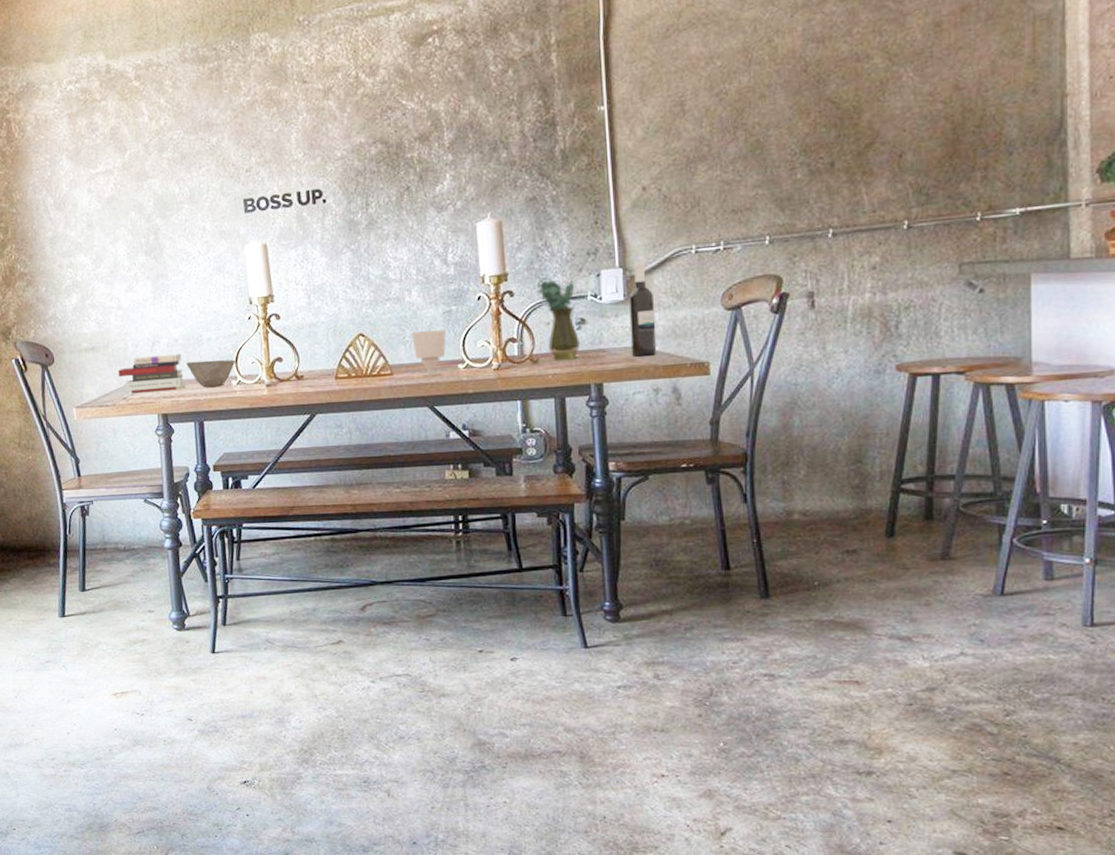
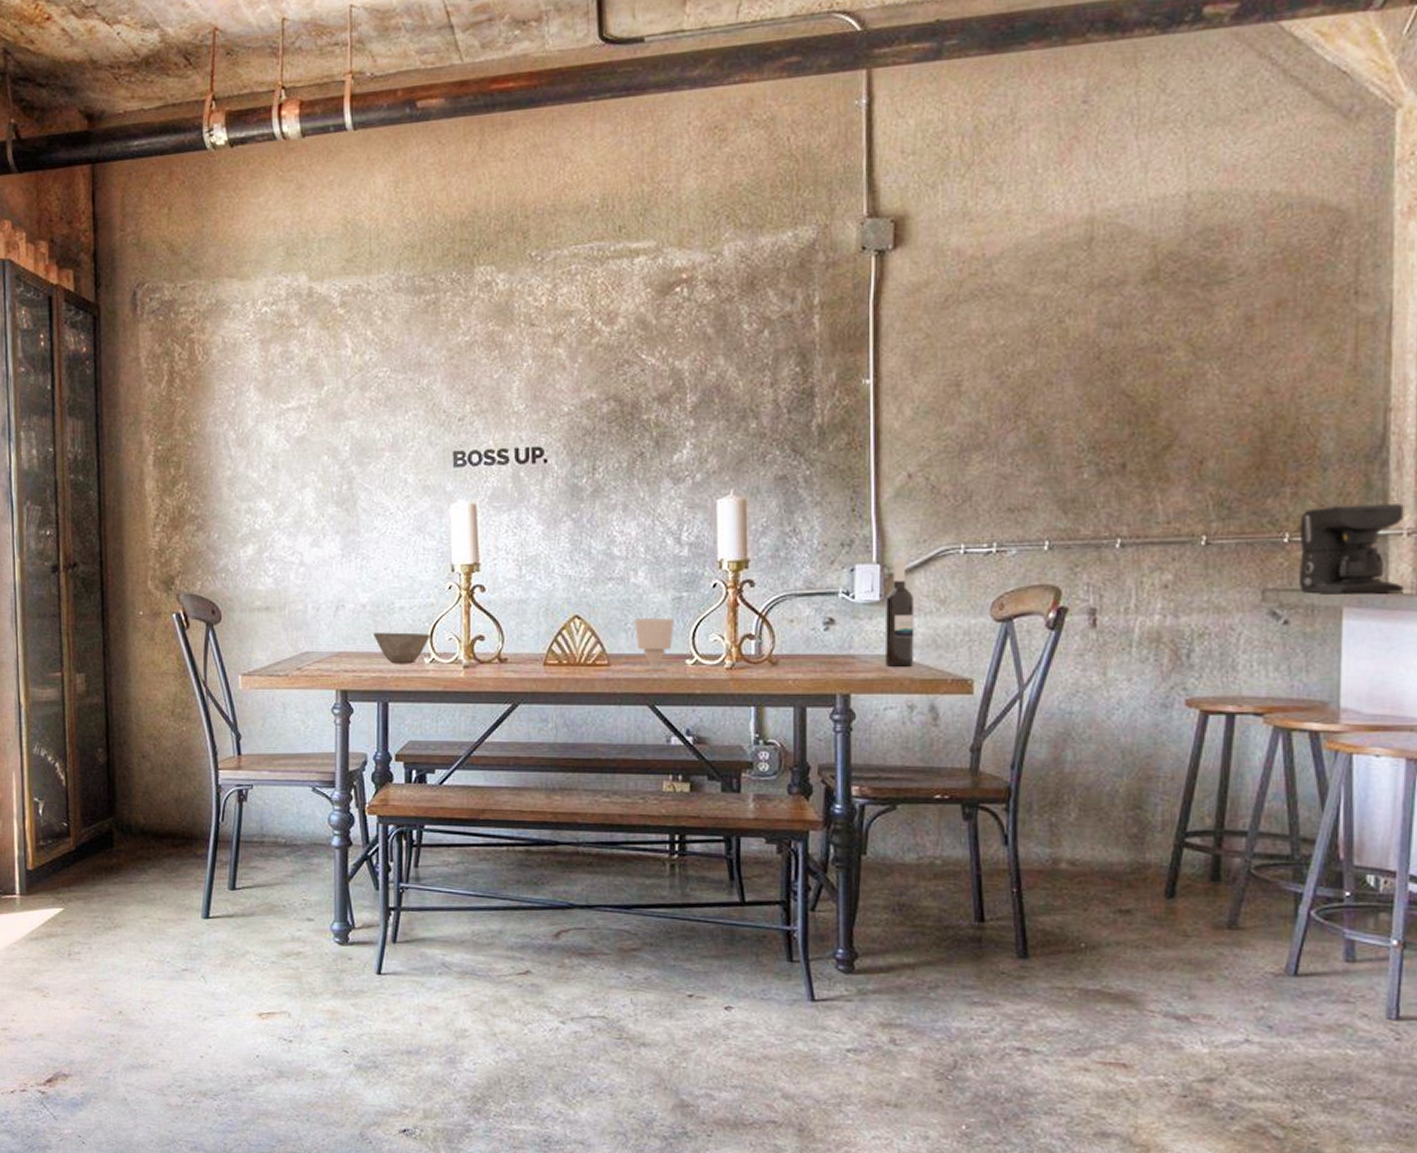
books: present [118,353,186,394] -> none [295,621,371,664]
vase: present [537,275,580,362] -> none [782,565,826,665]
coffee maker: none [990,178,1084,264] -> present [1299,504,1404,595]

